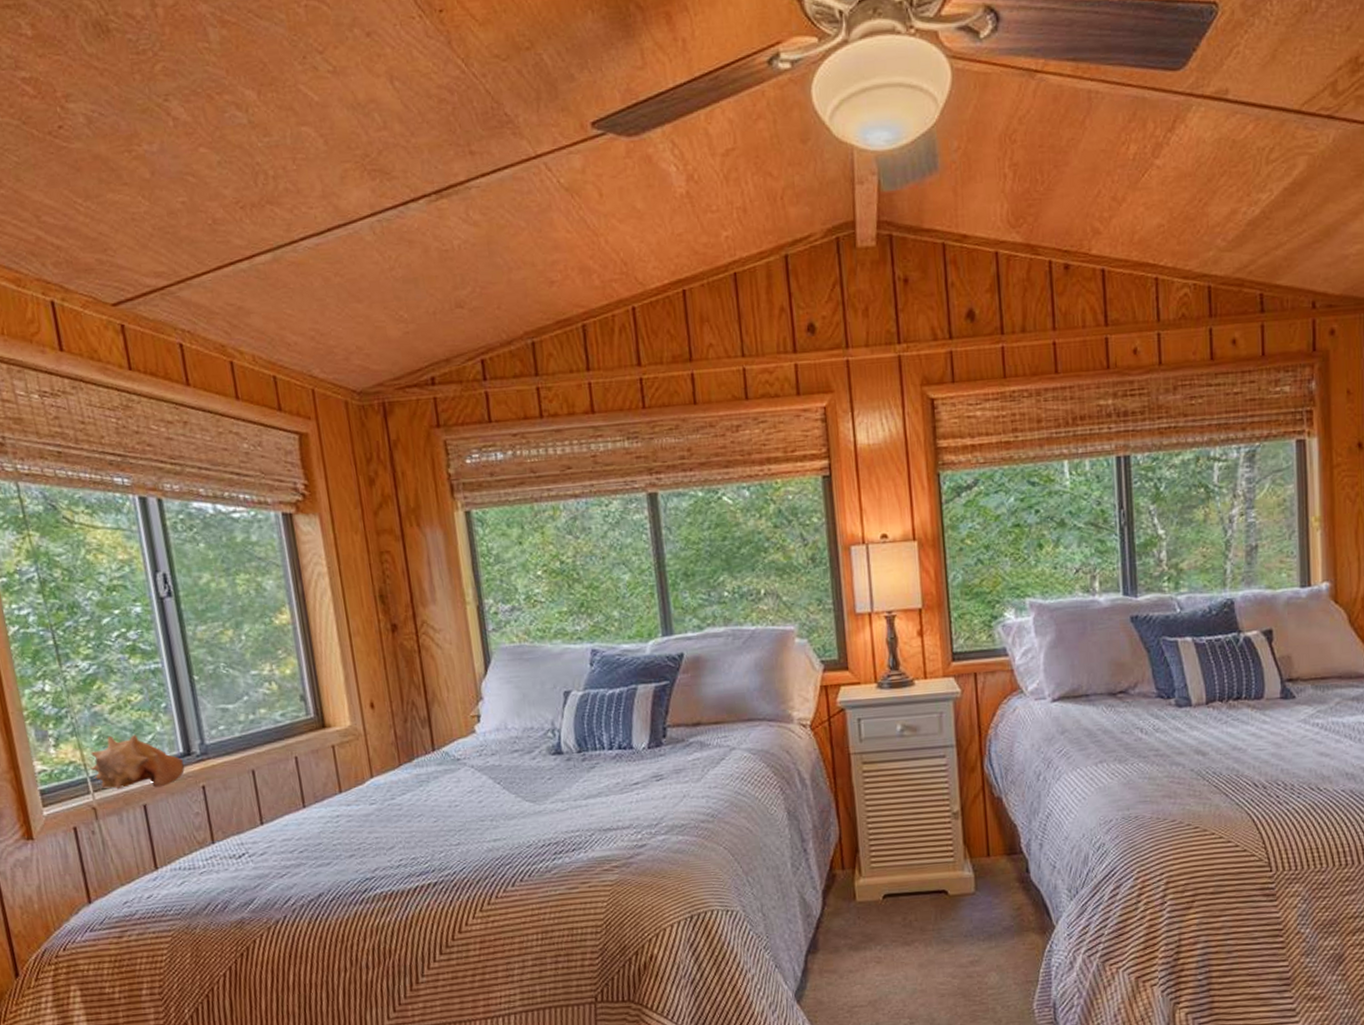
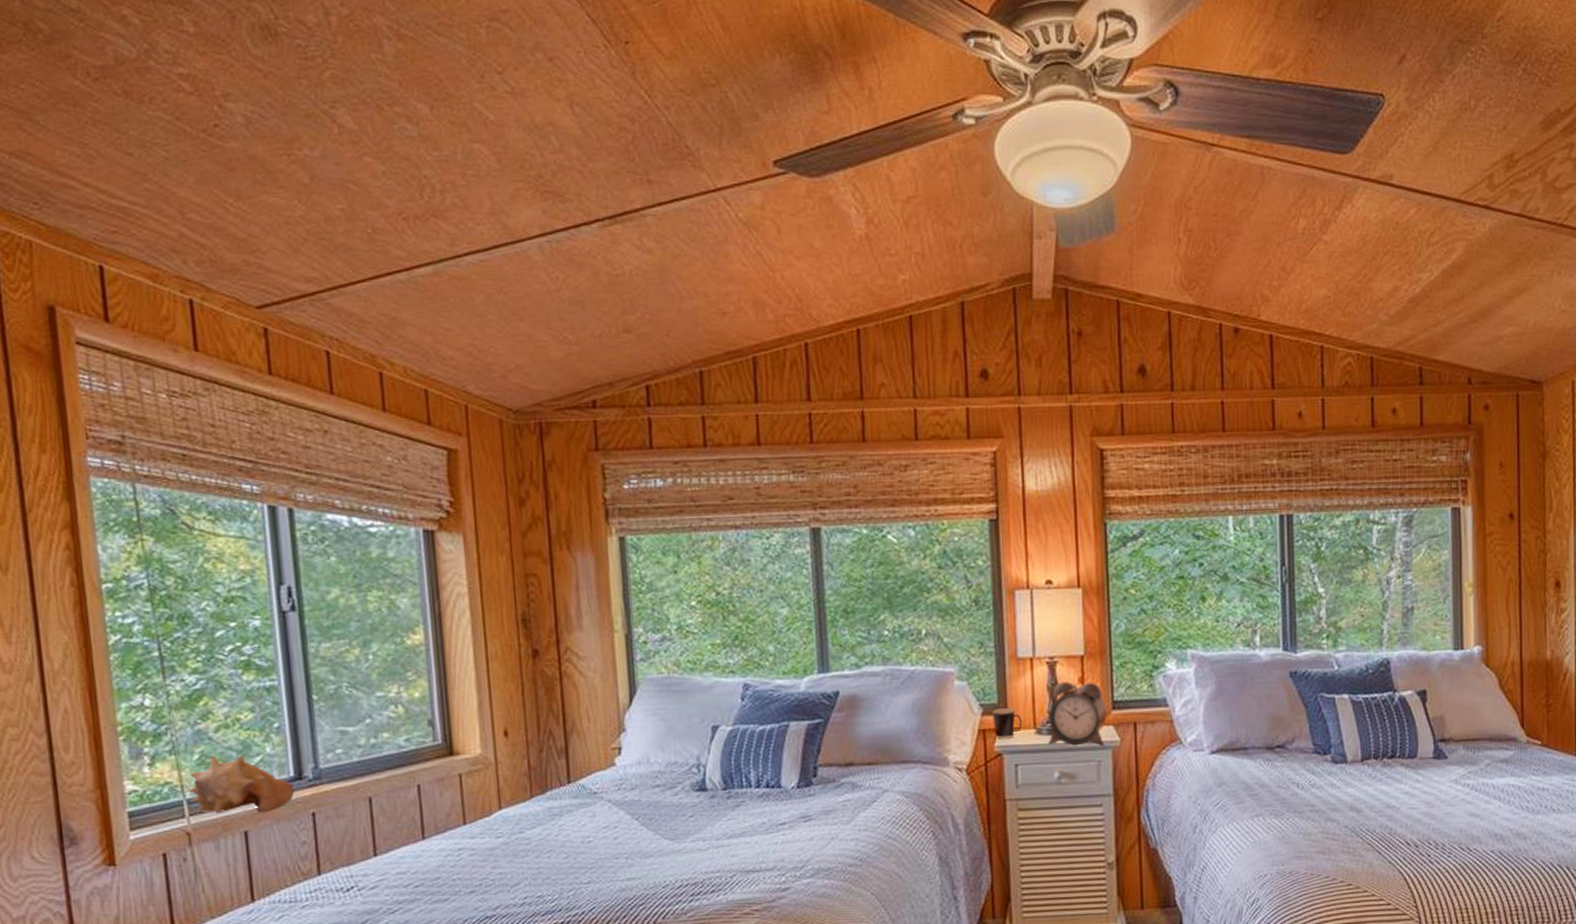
mug: none [832,663,864,694] -> present [991,708,1023,739]
alarm clock: none [888,634,948,699] -> present [1048,681,1108,747]

